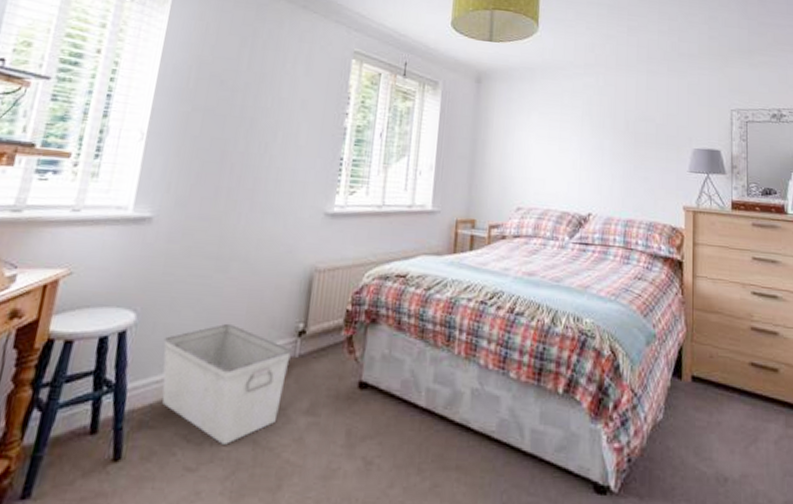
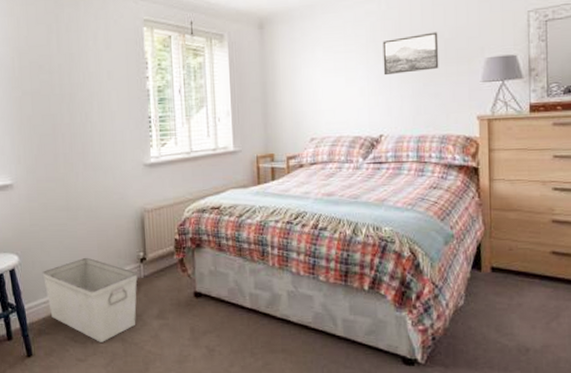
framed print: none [596,115,651,153] -> present [382,32,439,76]

